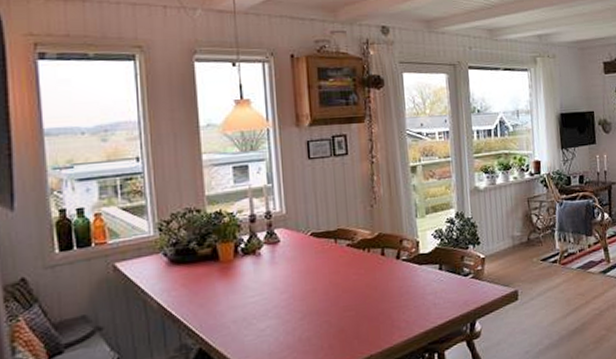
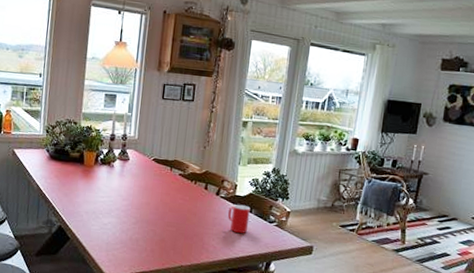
cup: none [414,262,442,298] -> present [227,204,251,234]

